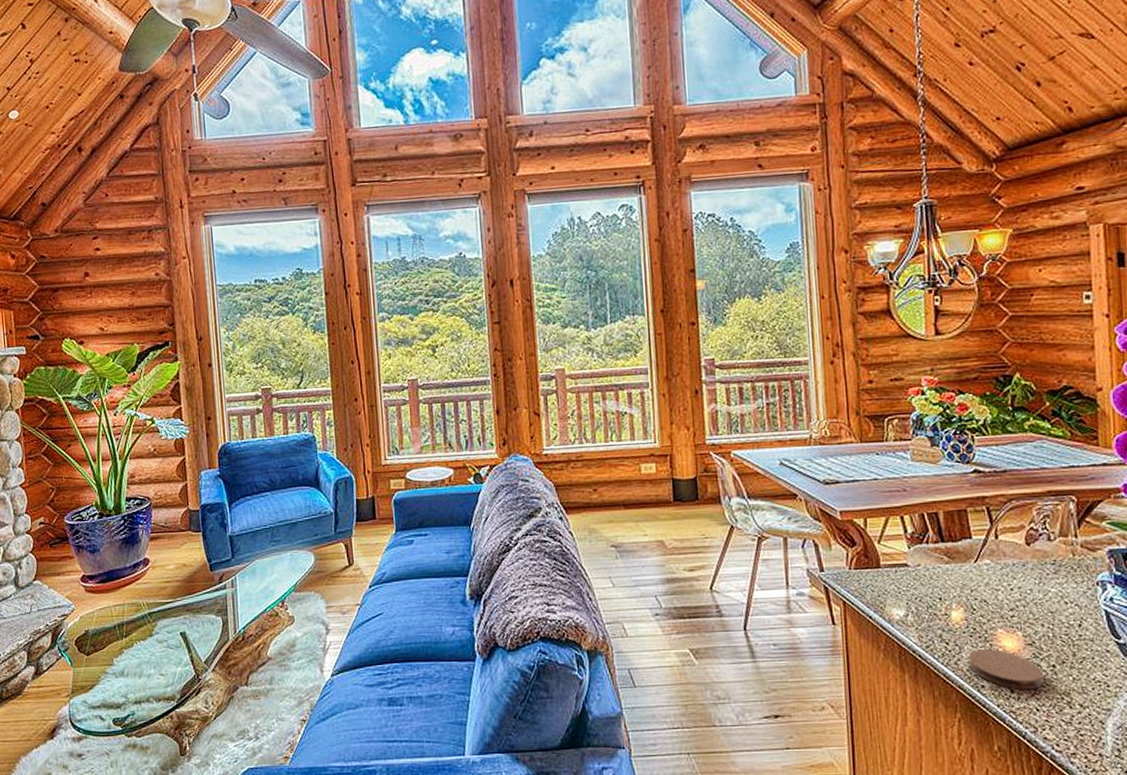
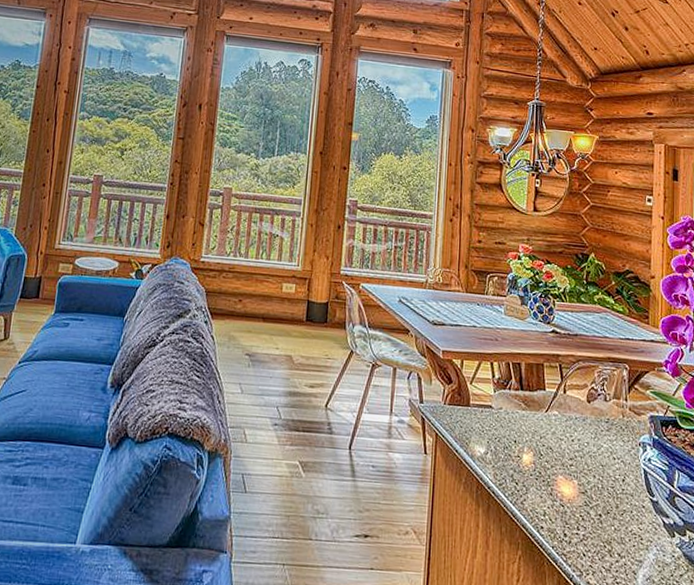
coaster: present [969,649,1044,690] -> none [533,492,592,535]

